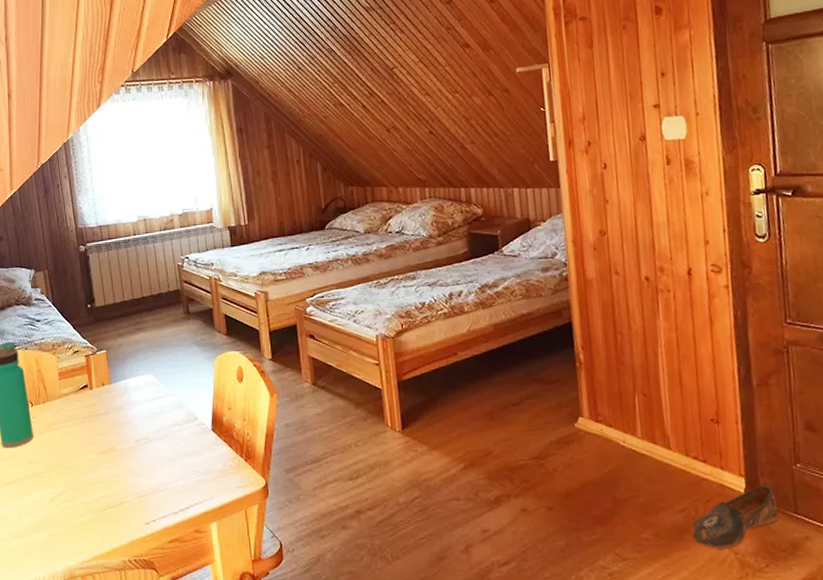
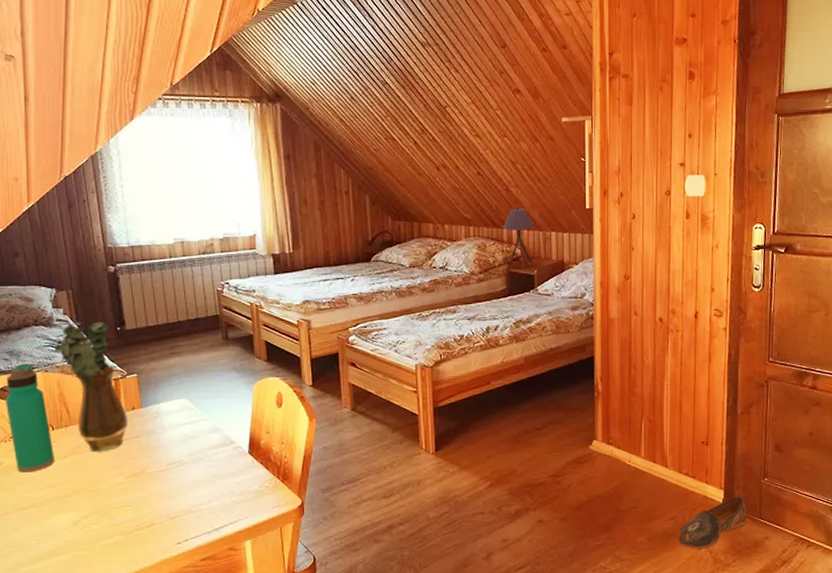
vase: none [33,296,99,427] -> present [55,318,128,451]
table lamp: none [459,164,494,230] -> present [502,207,534,270]

